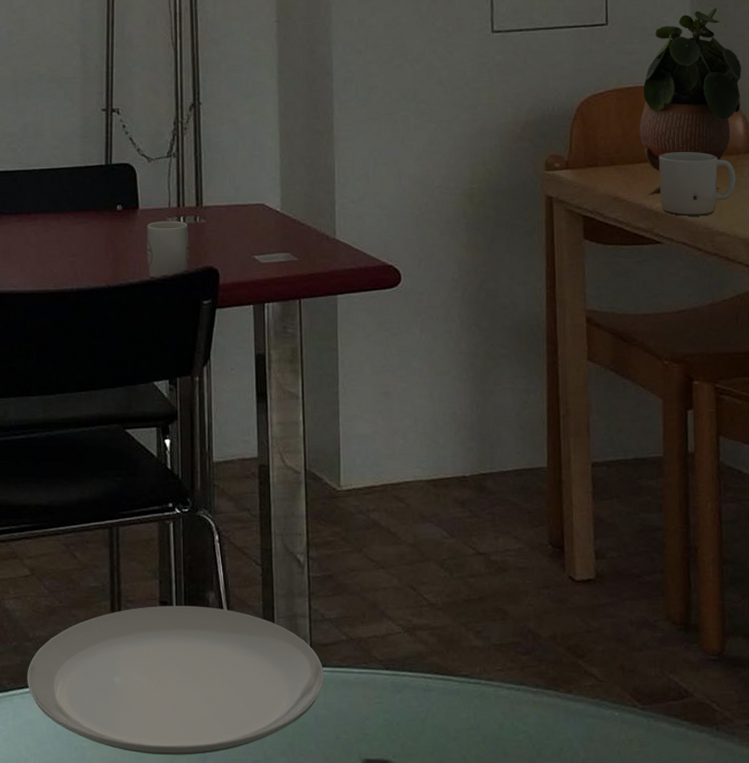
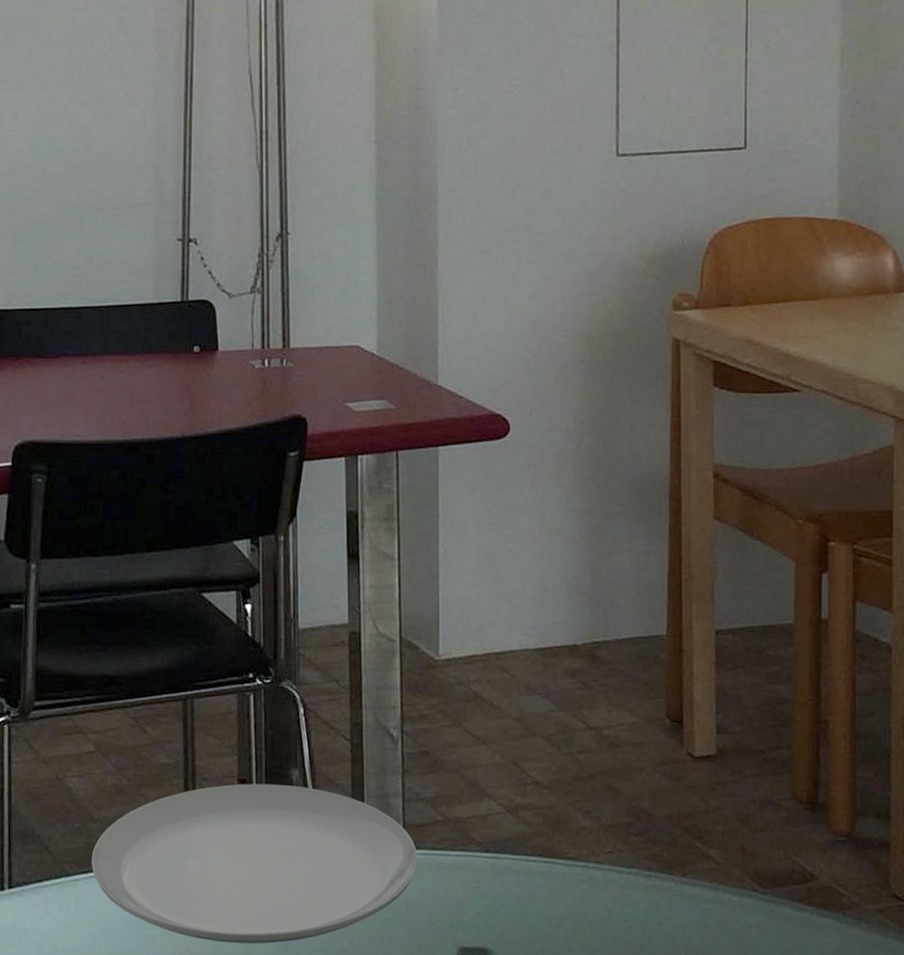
mug: present [146,221,190,281] -> none [226,364,275,430]
potted plant: present [638,7,741,194] -> none [777,129,893,337]
mug: present [658,152,736,216] -> none [798,291,883,362]

